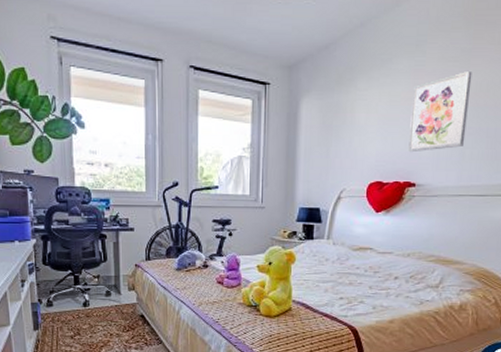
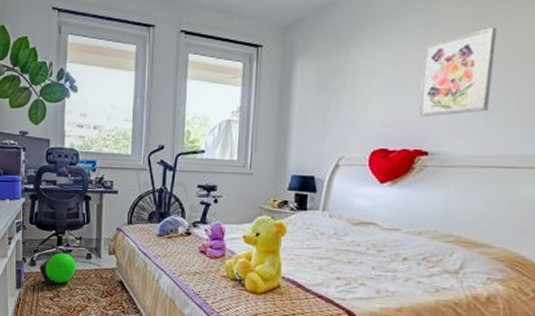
ball: none [57,292,96,326] -> present [39,253,76,287]

